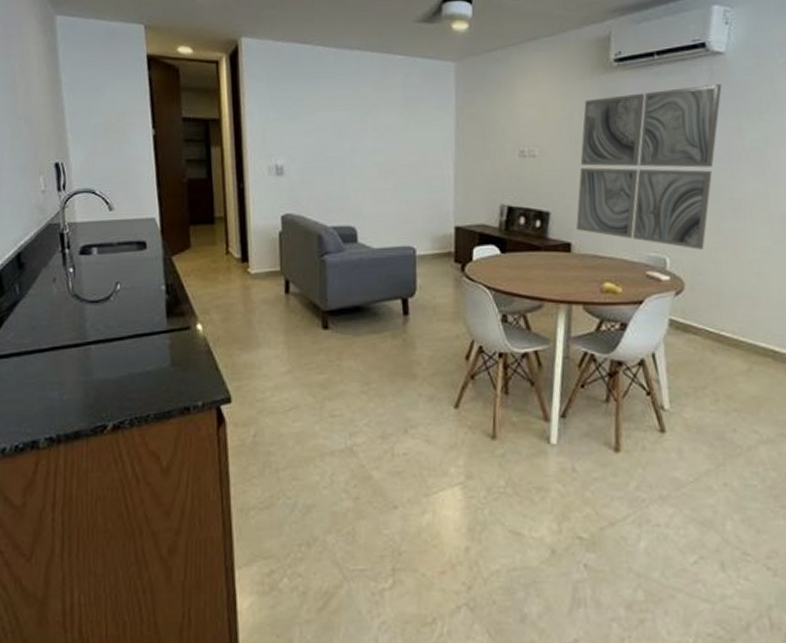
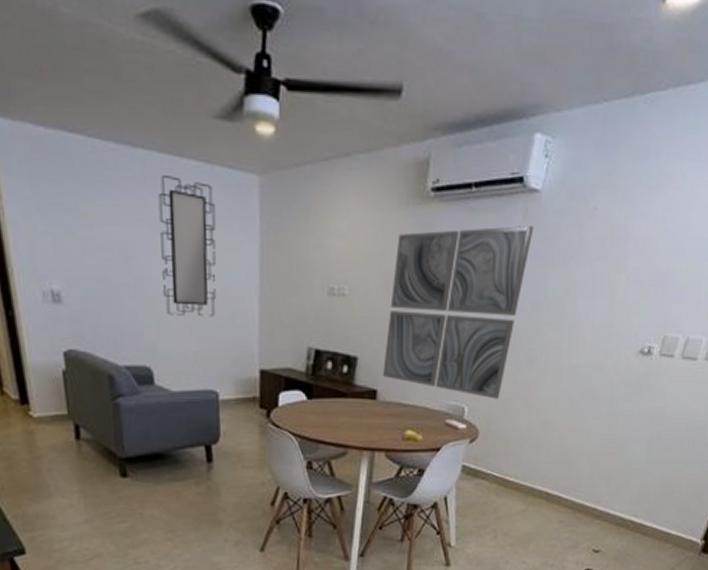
mirror: none [368,68,417,182] -> present [158,174,217,317]

